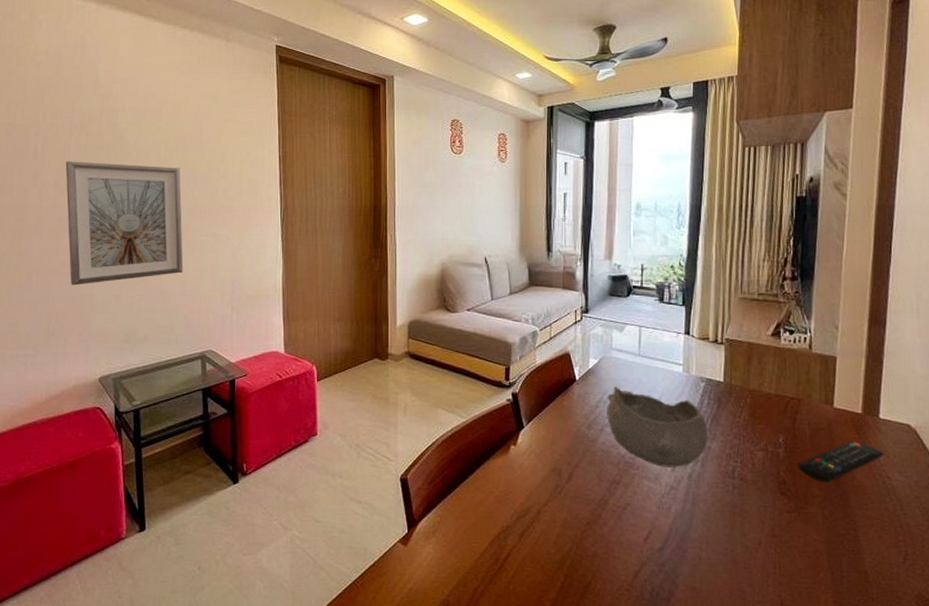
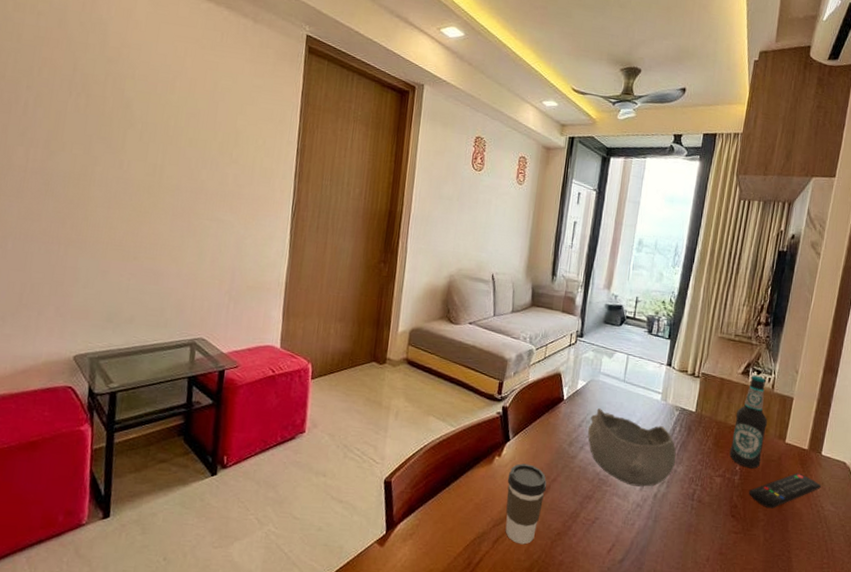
picture frame: present [65,161,184,286] -> none [52,122,189,256]
coffee cup: none [526,451,569,537] -> present [505,463,547,545]
bottle: none [769,336,810,439] -> present [729,375,768,469]

